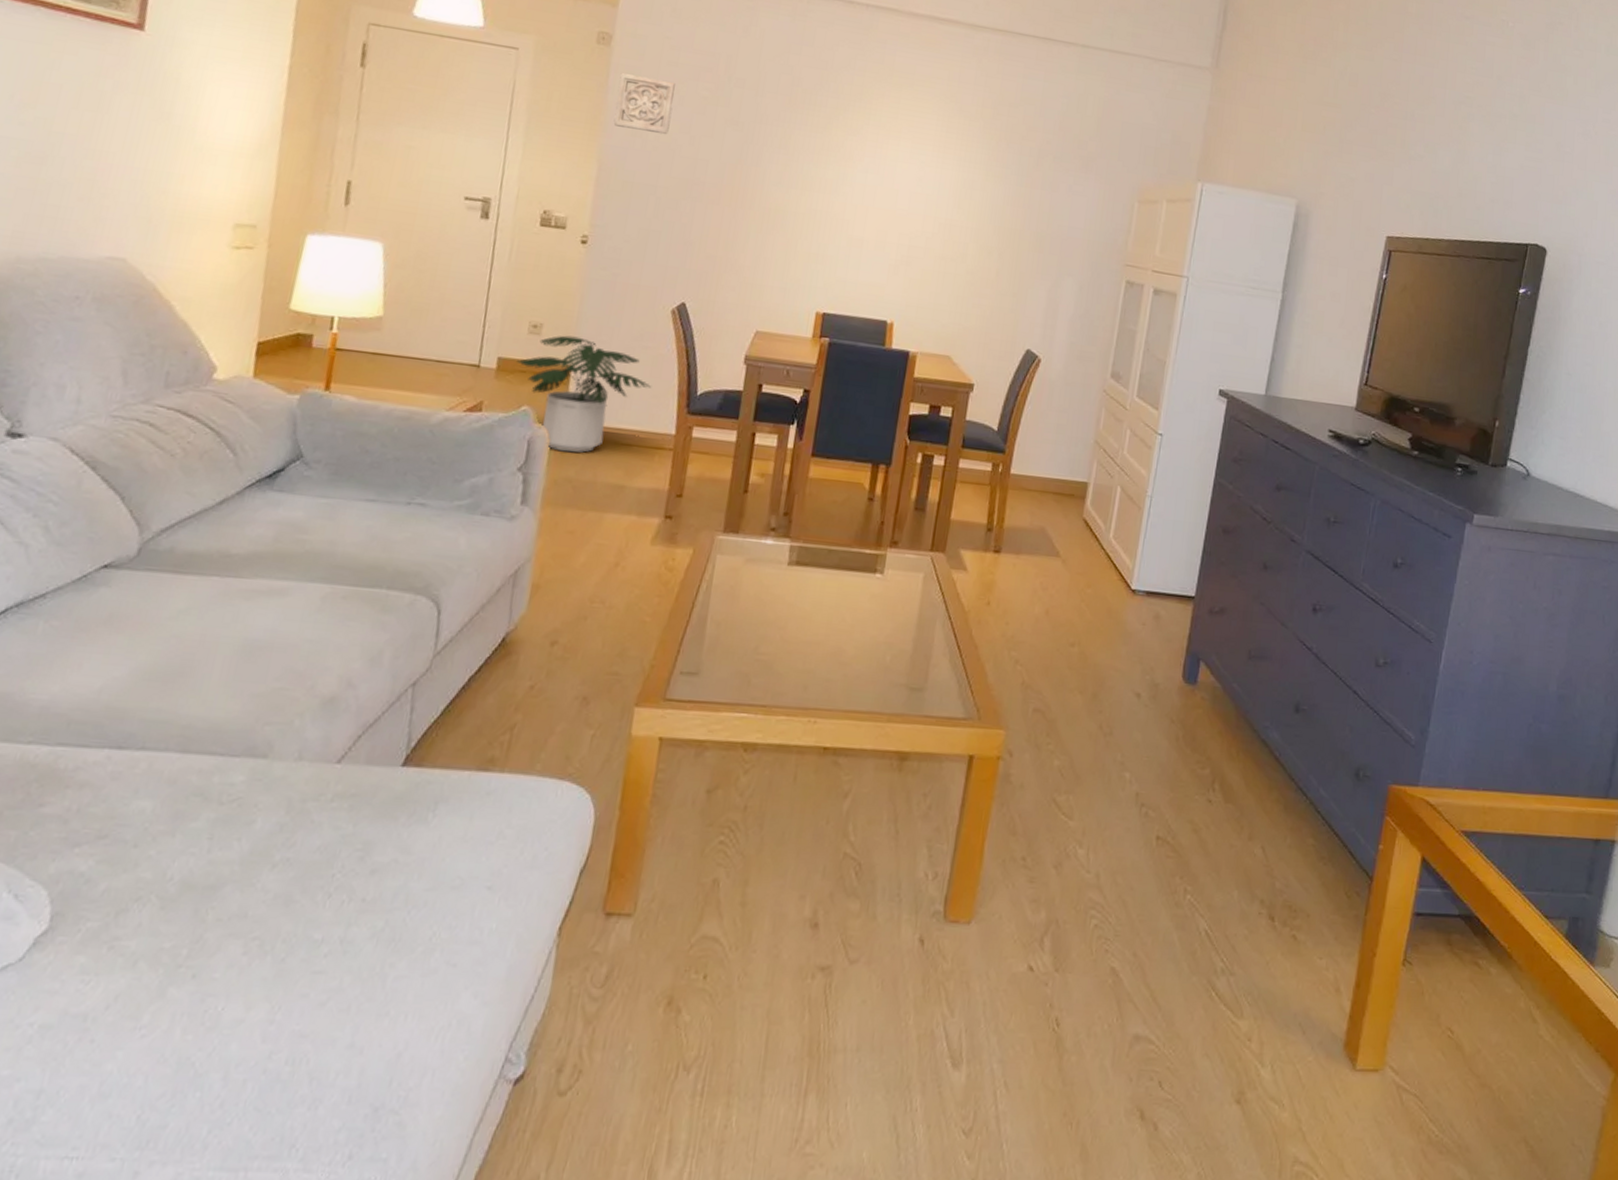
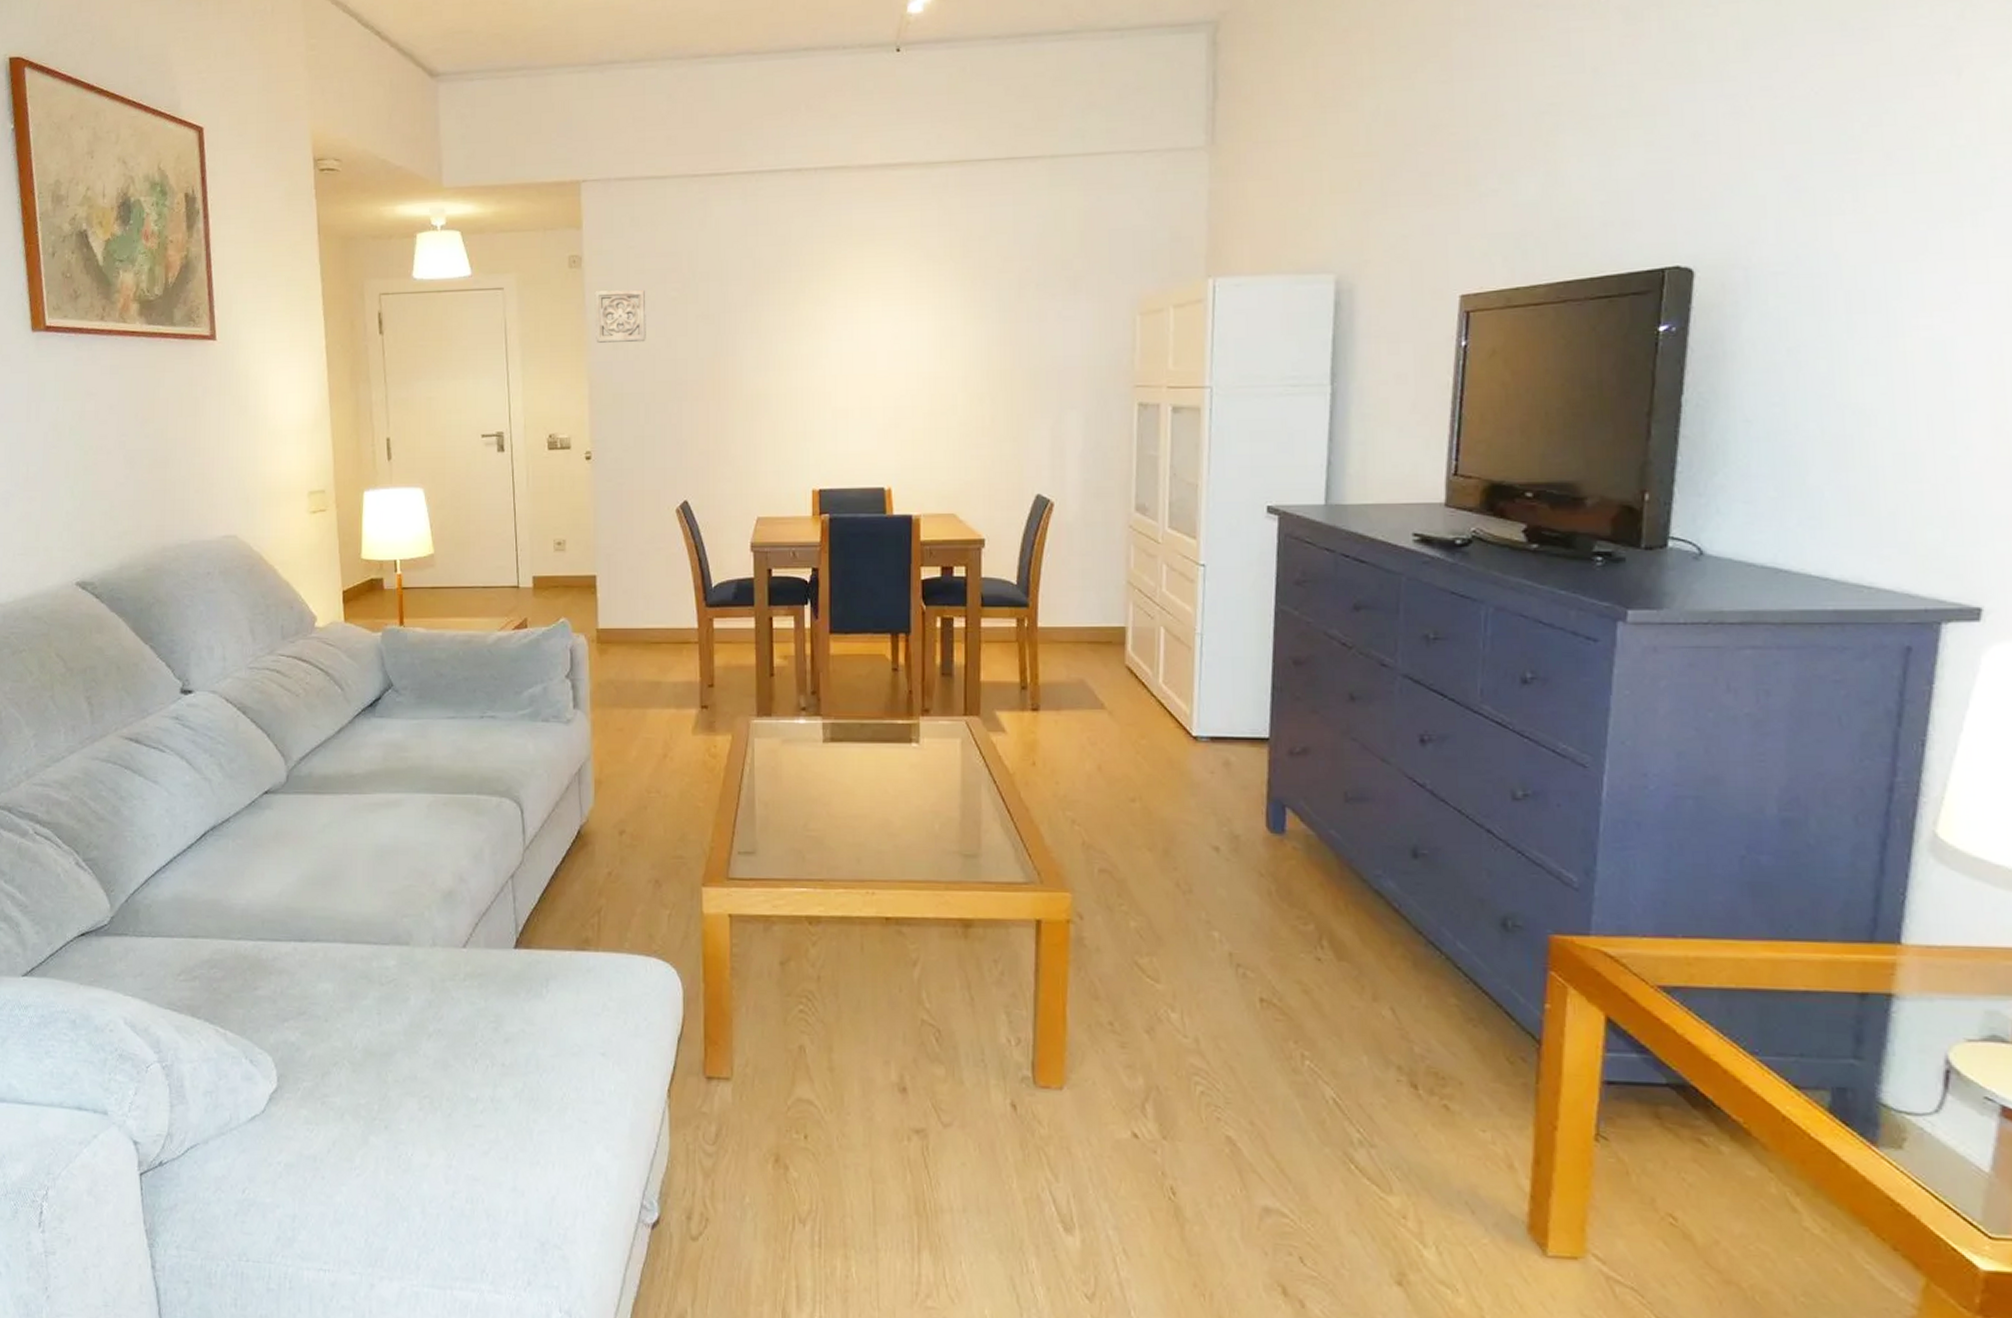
potted plant: present [517,335,652,453] -> none [549,548,670,656]

